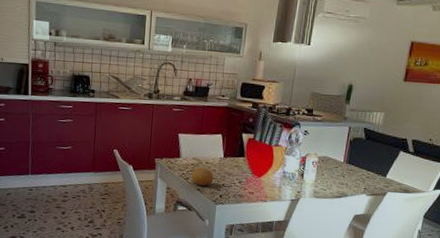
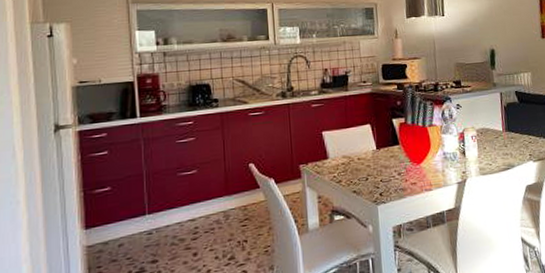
fruit: present [191,166,214,187] -> none [344,163,370,187]

